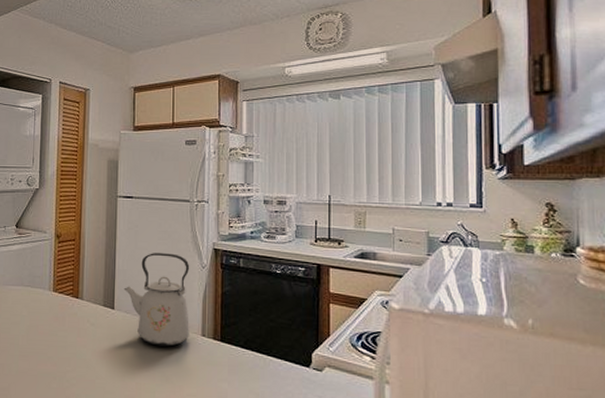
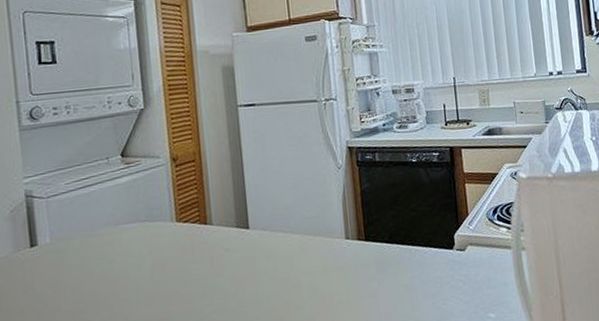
kettle: present [123,253,190,347] -> none [257,158,333,259]

